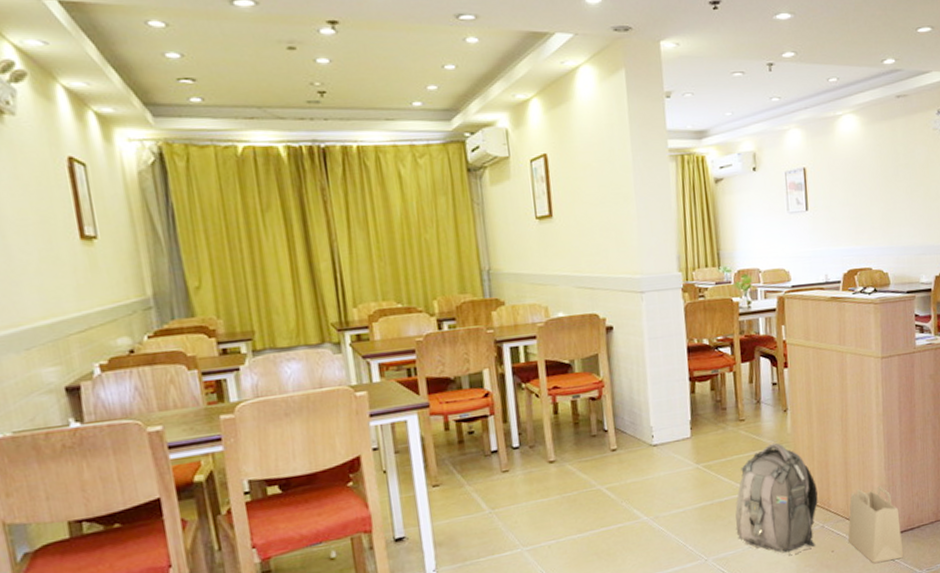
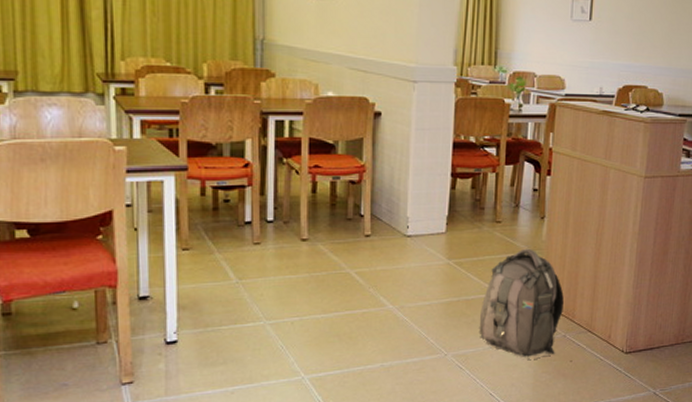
shopping bag: present [848,486,903,563] -> none [588,303,642,378]

